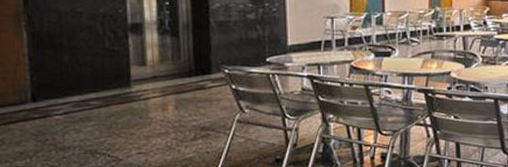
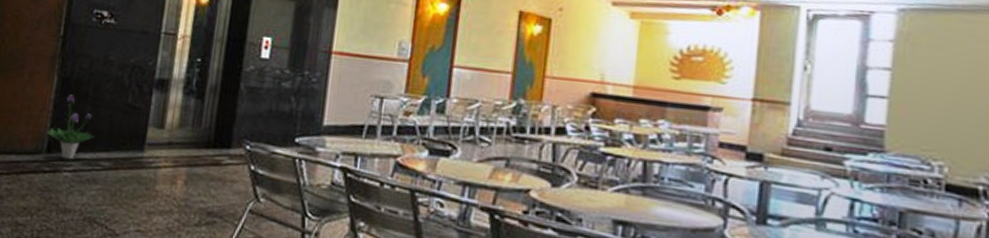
potted plant: none [28,47,79,105] -> present [47,94,95,160]

